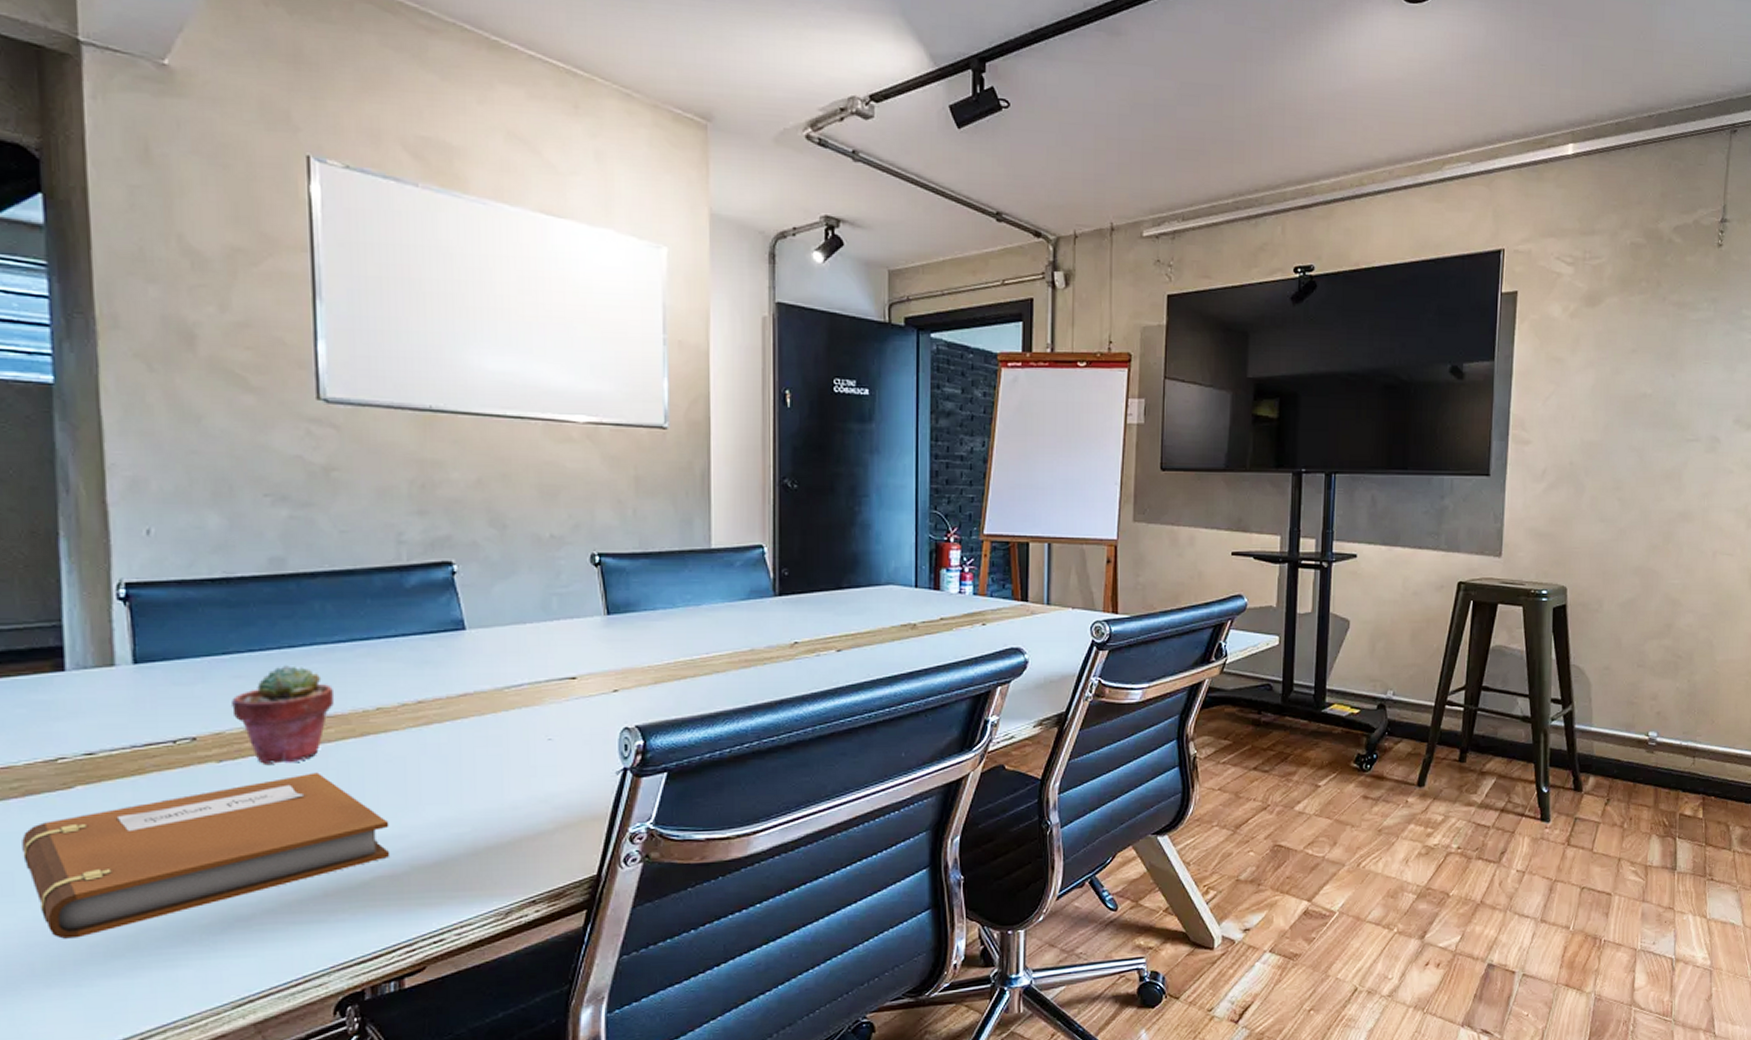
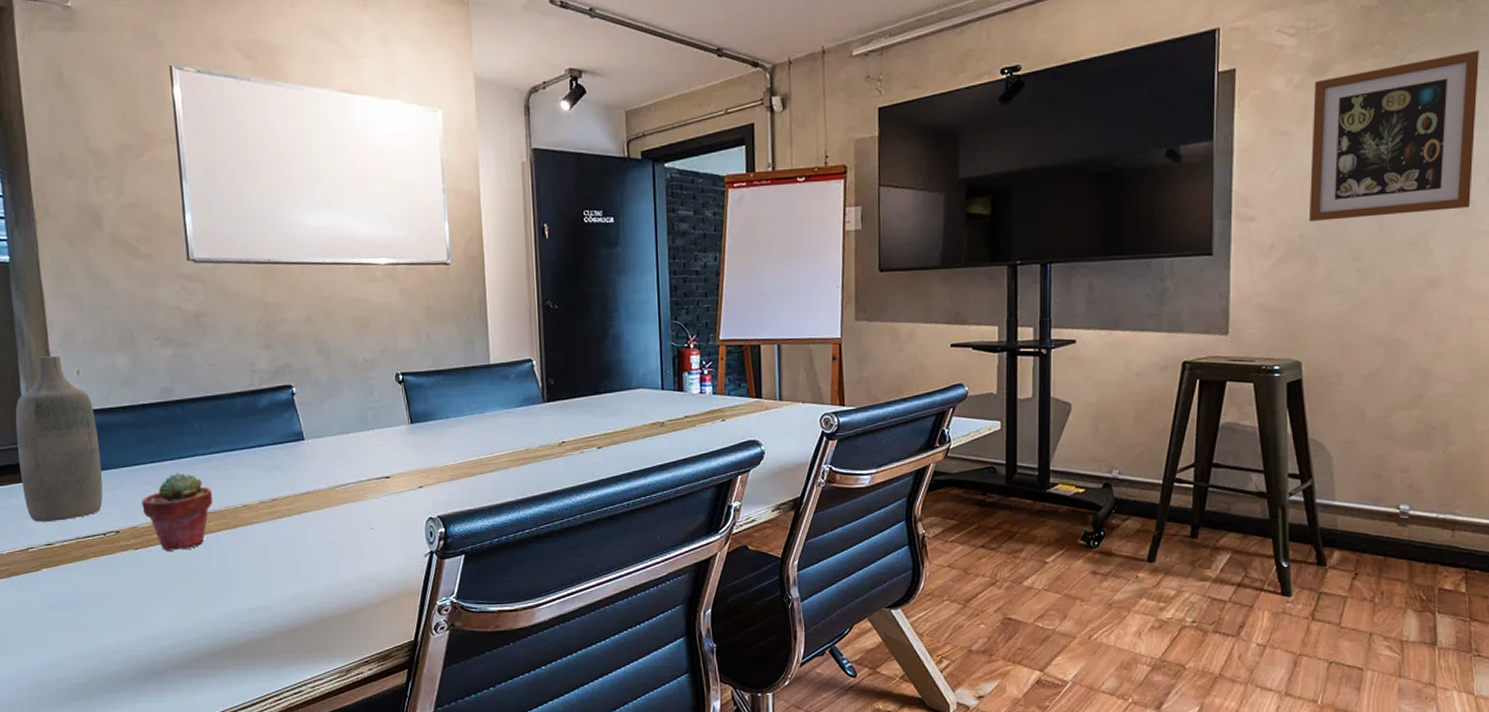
notebook: present [22,772,391,939] -> none [9,557,260,685]
bottle: none [48,509,176,724] -> present [15,355,103,522]
wall art: none [1578,296,1730,449] -> present [1308,50,1479,221]

